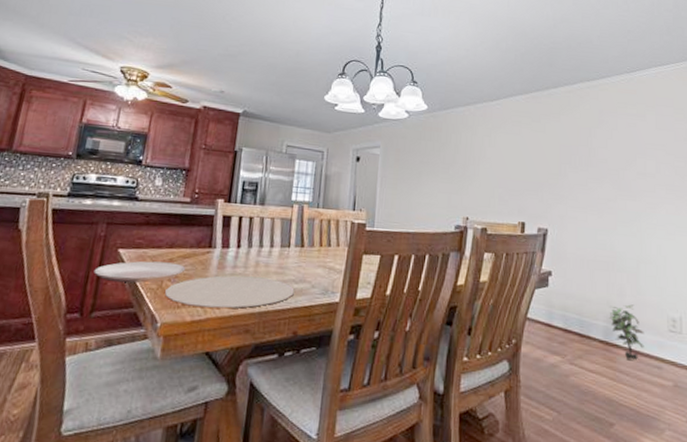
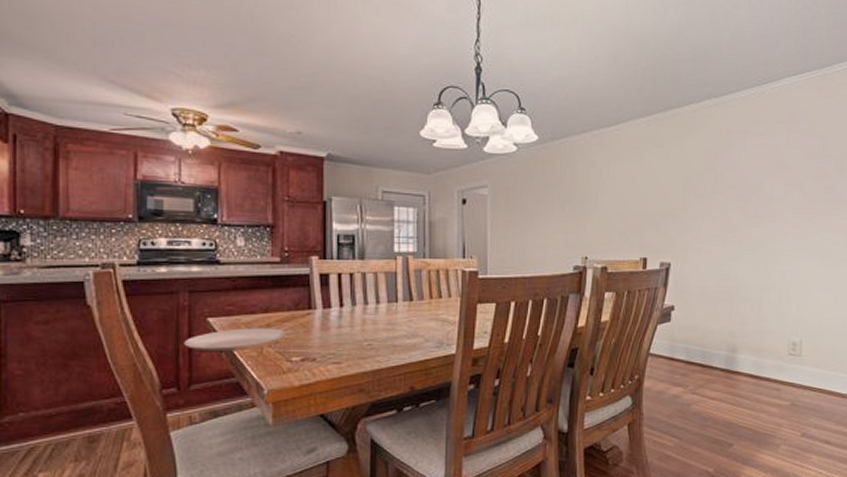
placemat: present [165,275,295,309] -> none [267,335,407,372]
potted plant: present [609,304,644,360] -> none [731,332,765,384]

